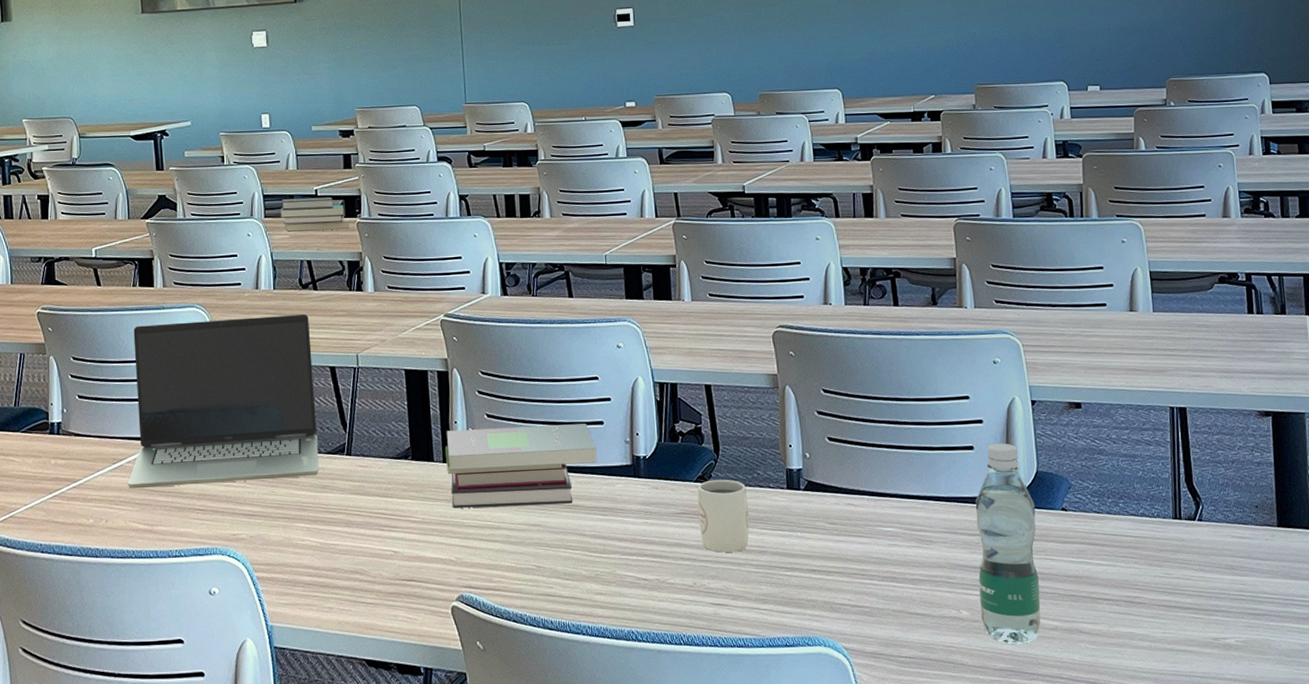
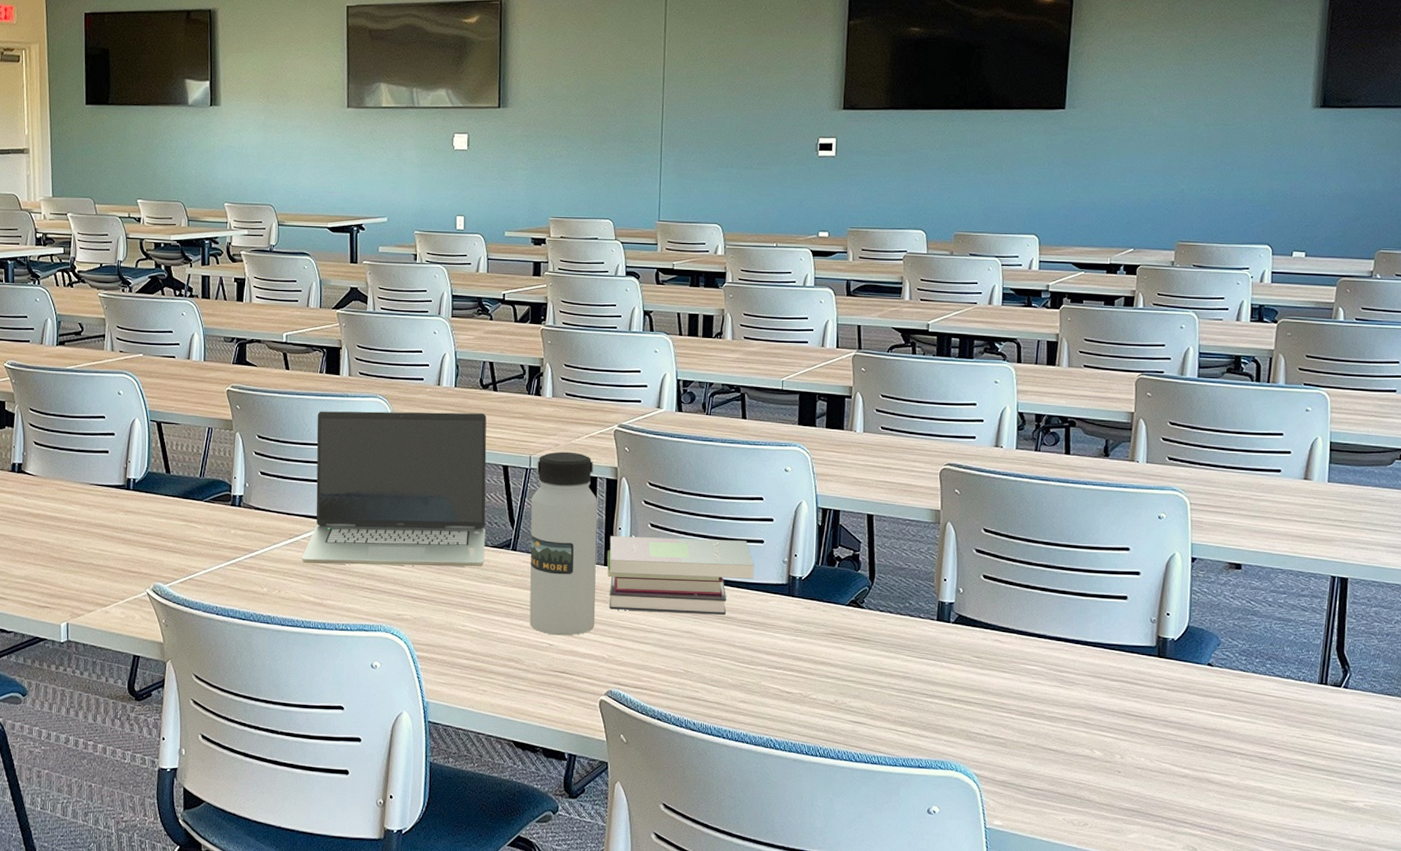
books: present [281,197,350,232] -> none [468,301,534,334]
water bottle: none [361,346,440,541] -> present [529,451,598,636]
mug: present [697,479,750,553] -> none [846,605,898,675]
bottle: present [975,443,1041,644] -> none [1114,595,1182,788]

